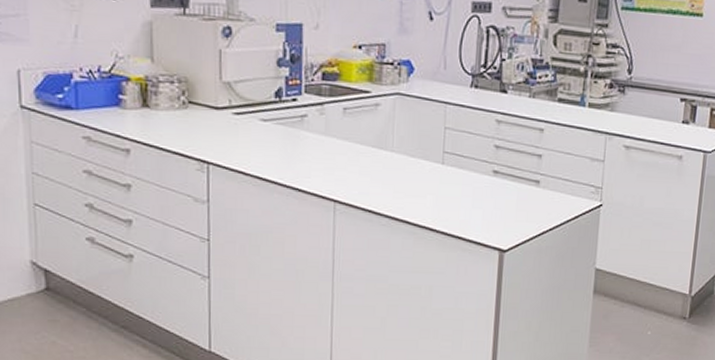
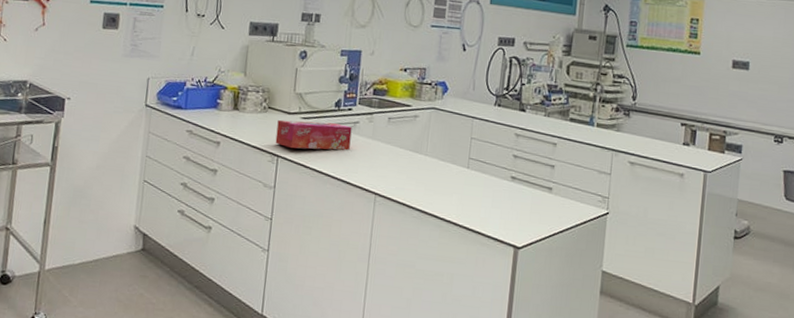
tissue box: none [202,117,299,153] -> present [275,119,352,150]

